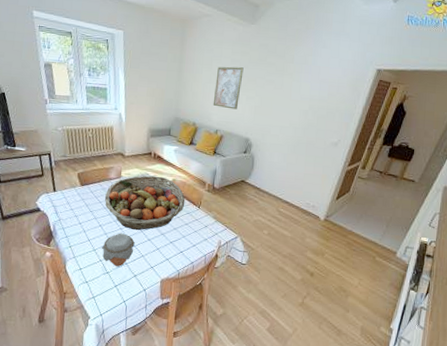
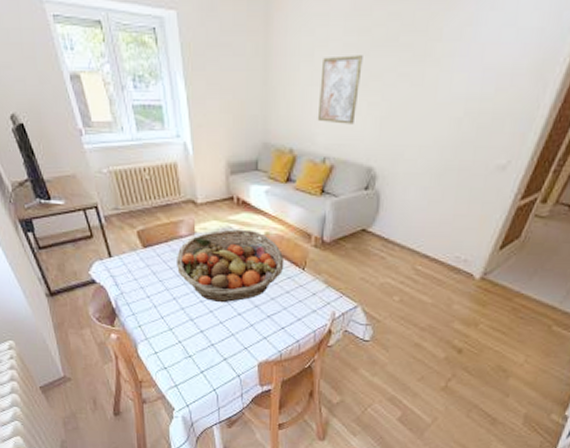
jar: present [101,233,136,267] -> none [178,307,223,349]

